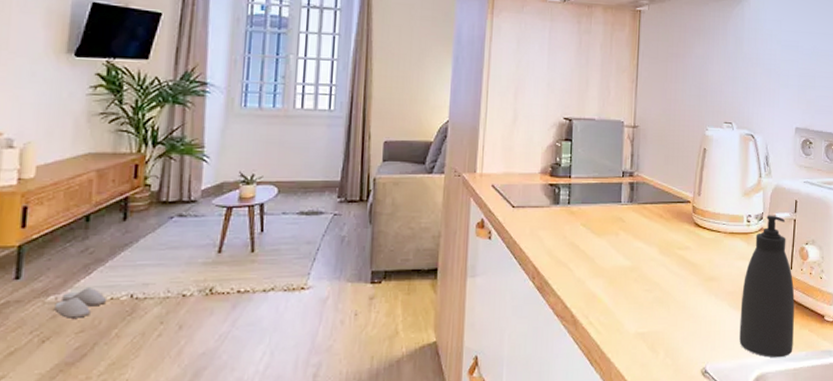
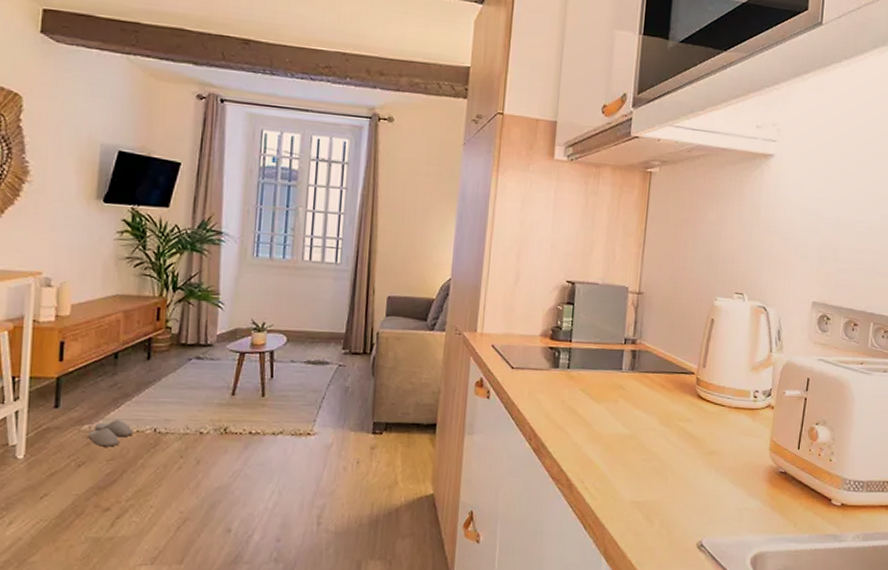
soap dispenser: present [739,215,795,358] -> none [738,391,801,538]

